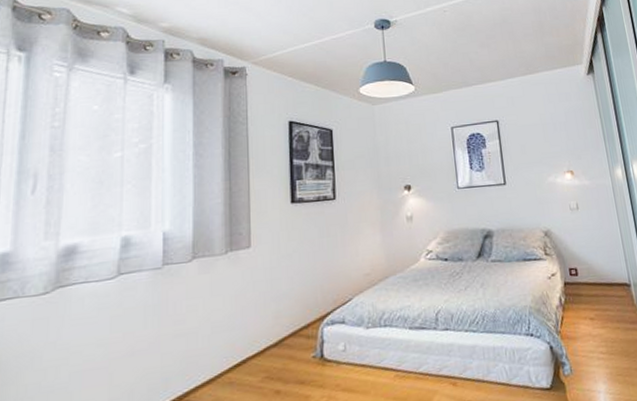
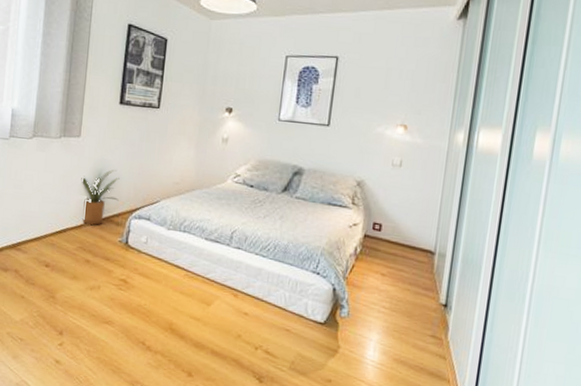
house plant: none [257,275,305,348] -> present [81,170,120,226]

